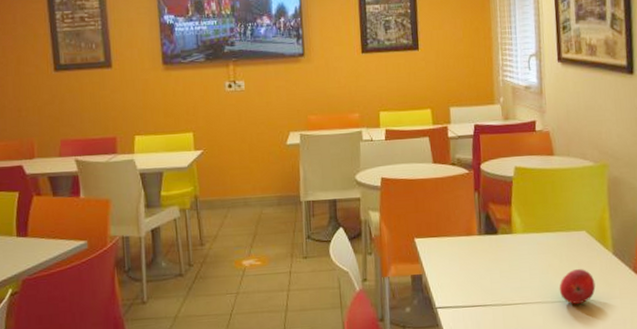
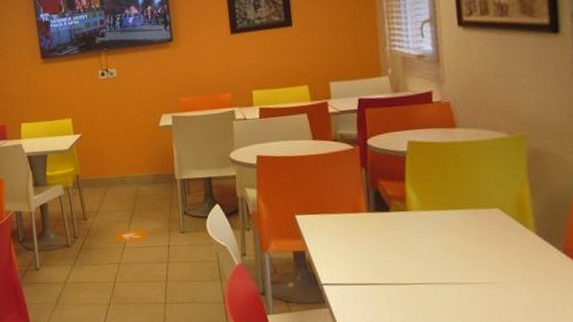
fruit: present [559,269,596,305] -> none [466,249,514,288]

